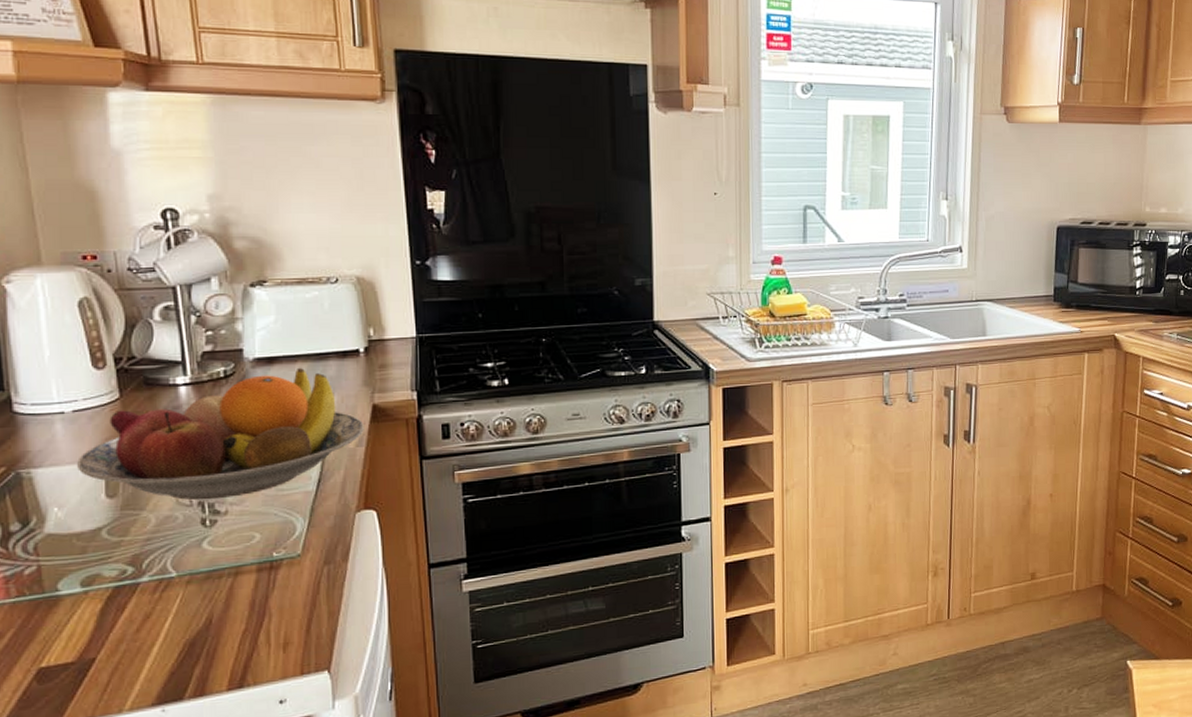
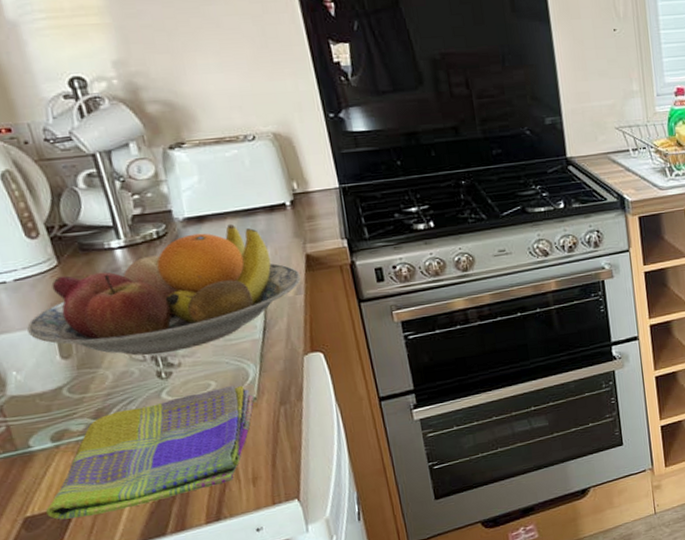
dish towel: none [63,538,299,674] -> present [46,385,255,520]

